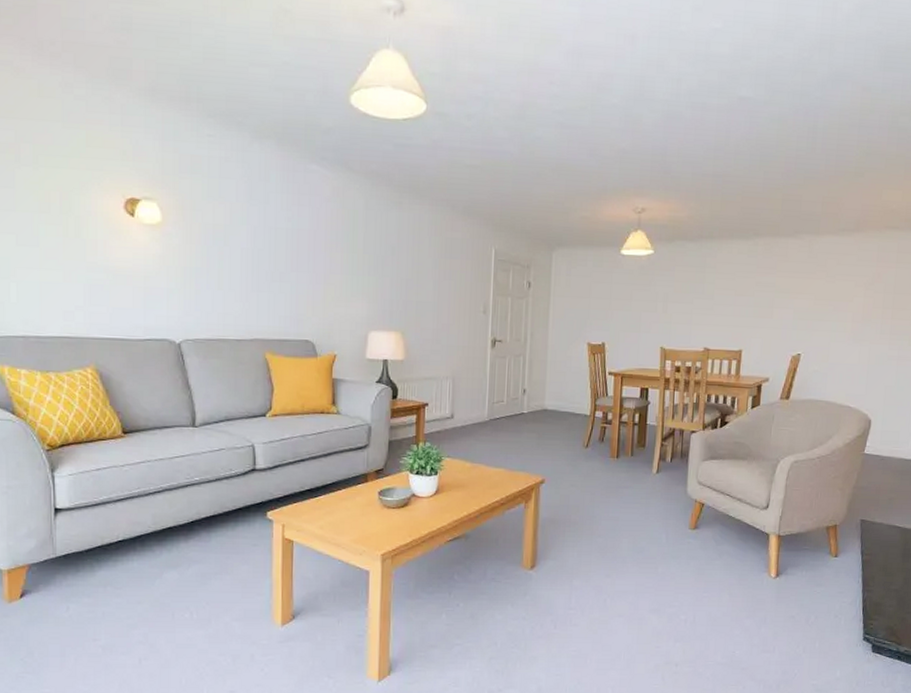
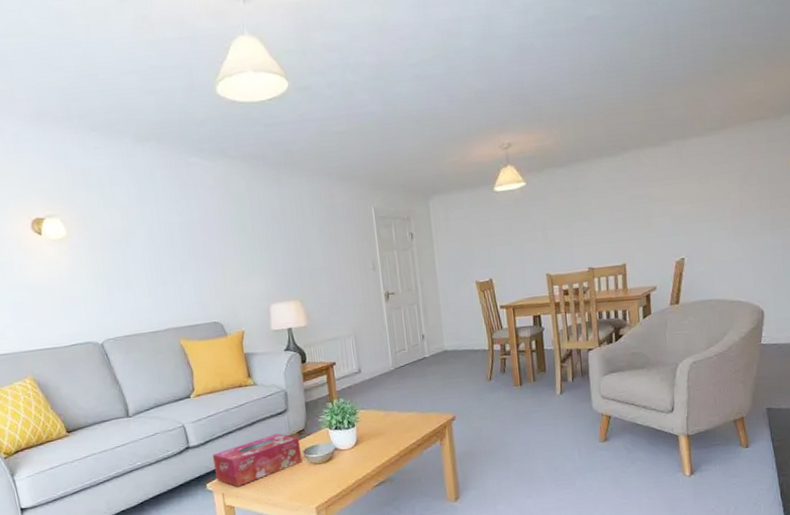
tissue box: none [278,469,376,520] -> present [212,433,303,487]

